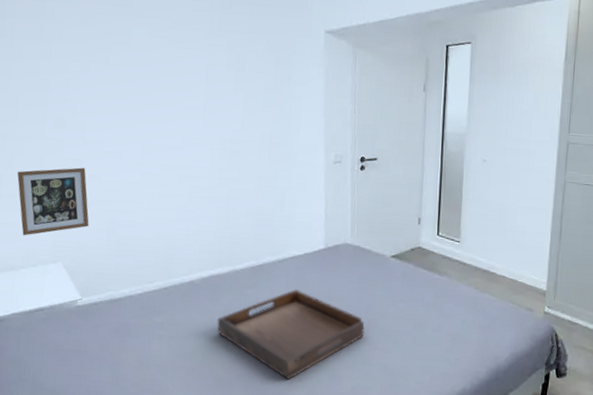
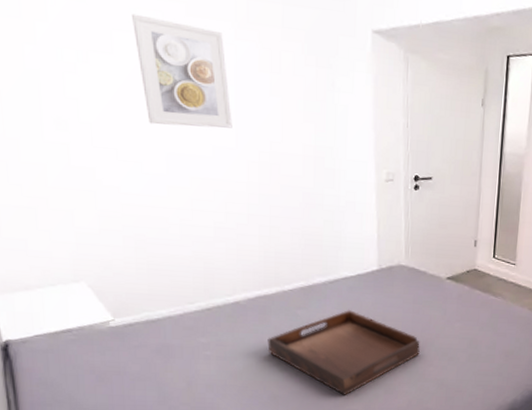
picture frame: present [17,167,89,236] -> none [14,177,113,253]
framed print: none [127,30,201,121] -> present [132,13,232,128]

